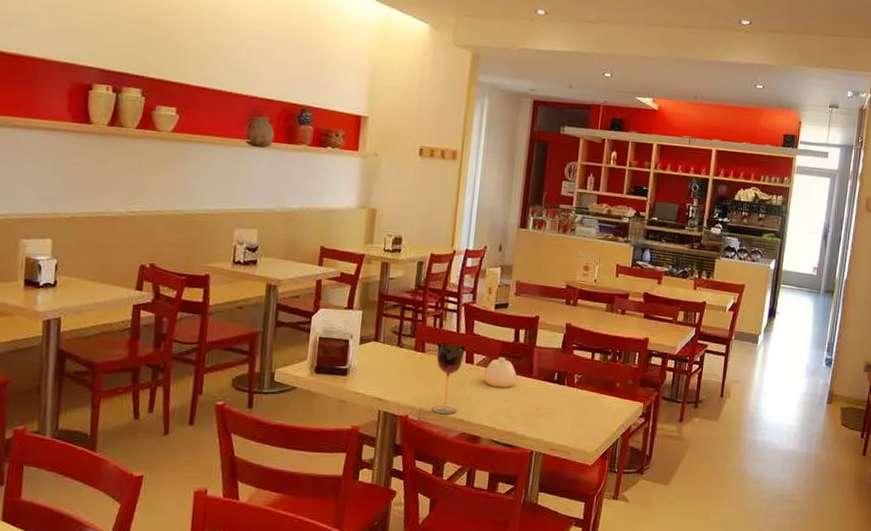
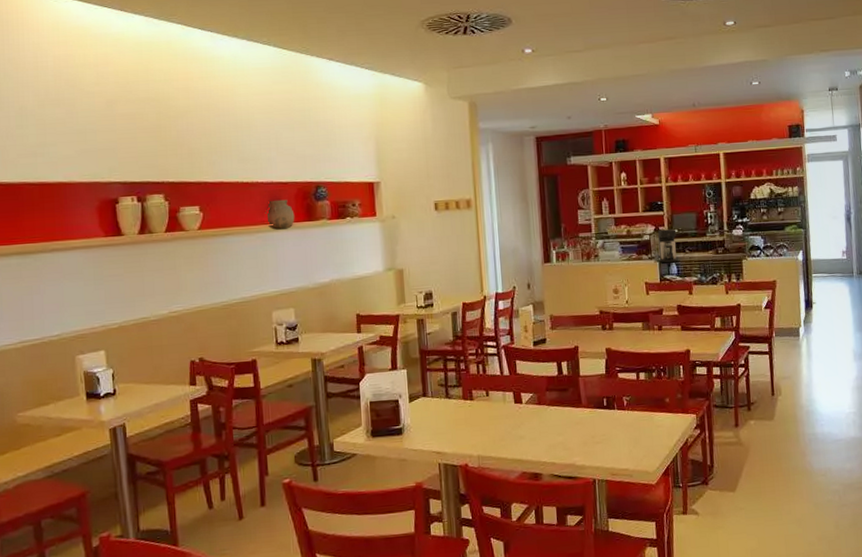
wineglass: present [431,343,466,415] -> none [484,386,514,458]
sugar bowl: present [482,356,518,388] -> none [533,391,568,423]
coffee maker: none [634,214,657,250] -> present [657,229,679,264]

